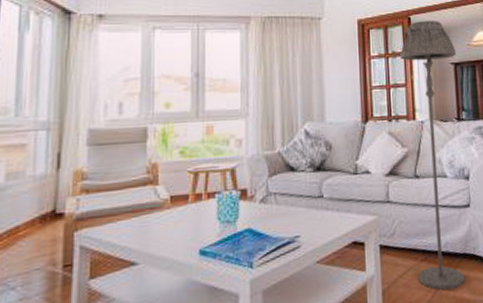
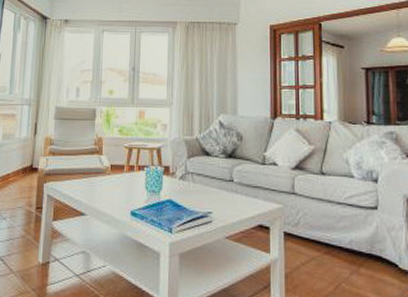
floor lamp: present [400,20,465,291] -> none [310,26,370,286]

